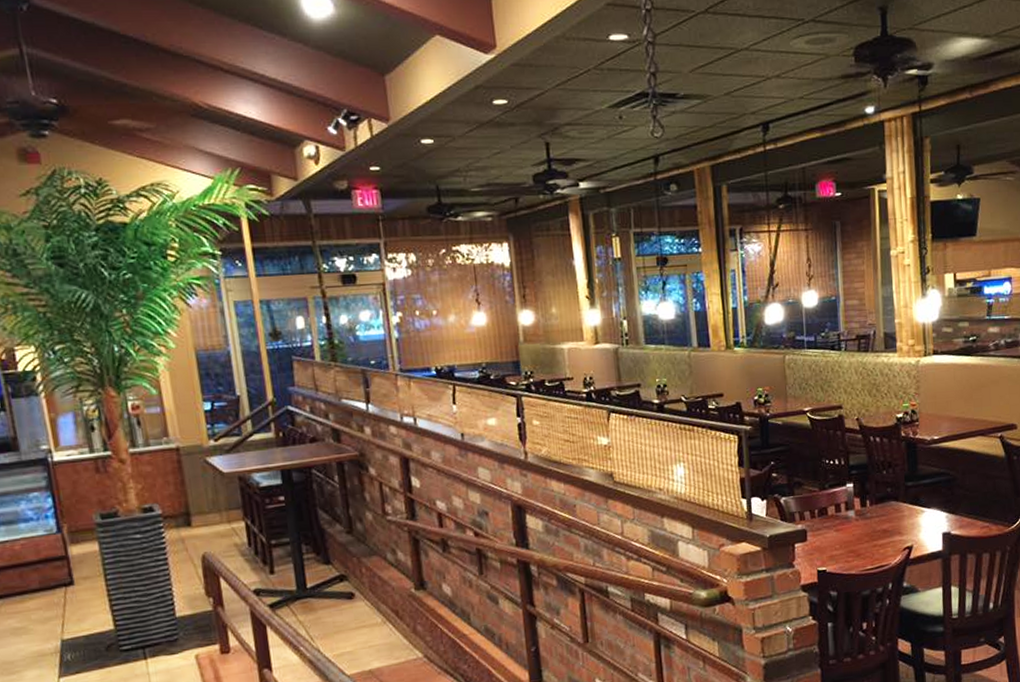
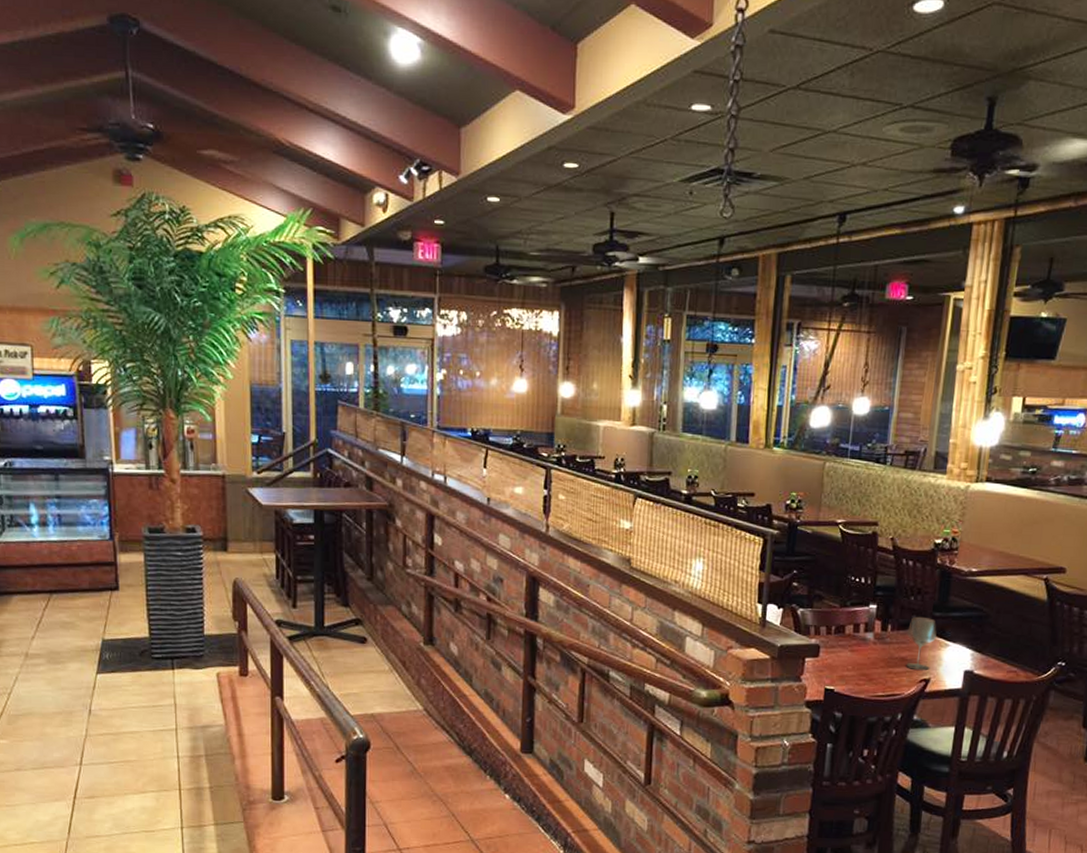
wine glass: none [884,488,912,540] -> present [906,616,937,671]

